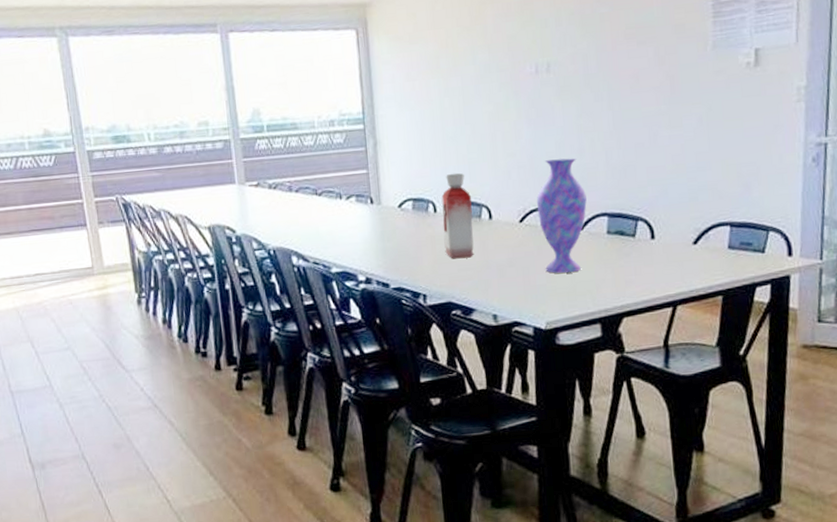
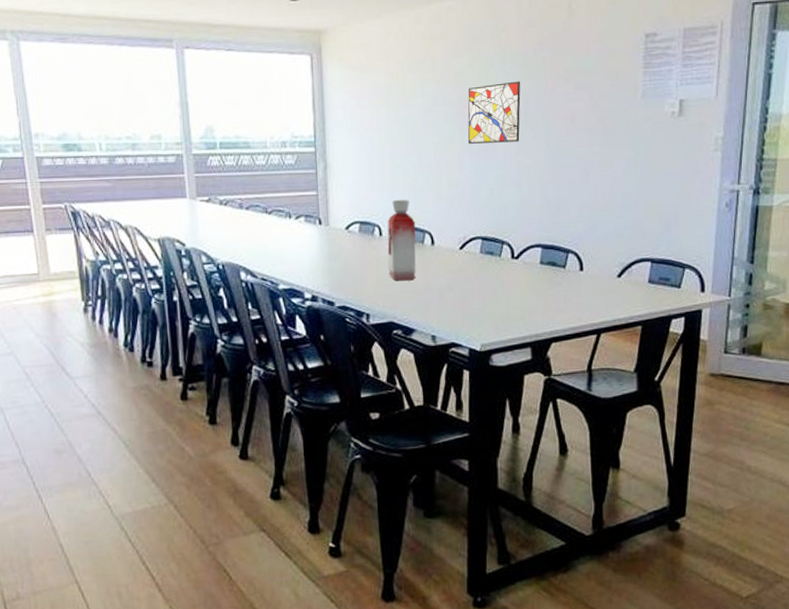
wall art: none [522,41,580,111] -> present [468,81,521,144]
vase: present [536,158,587,273] -> none [476,191,523,299]

